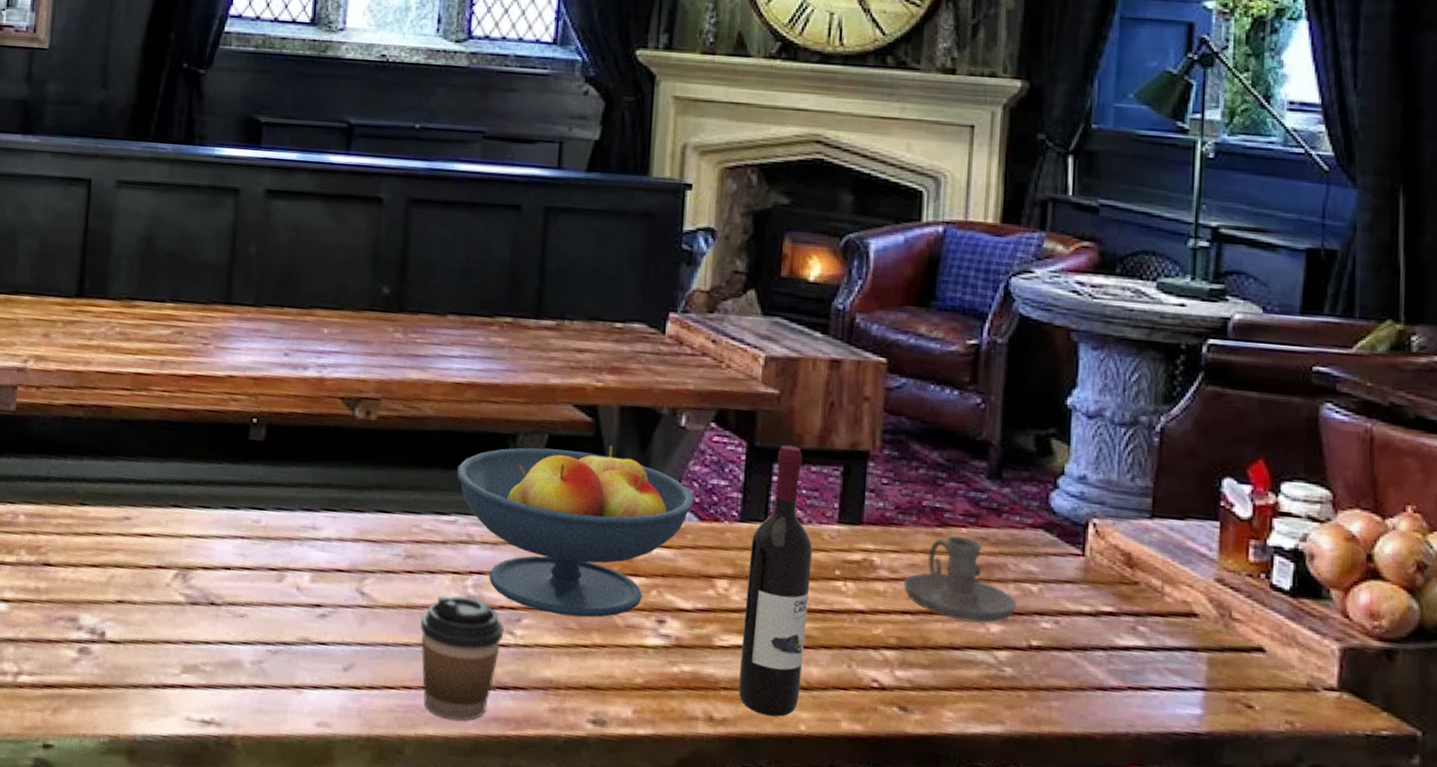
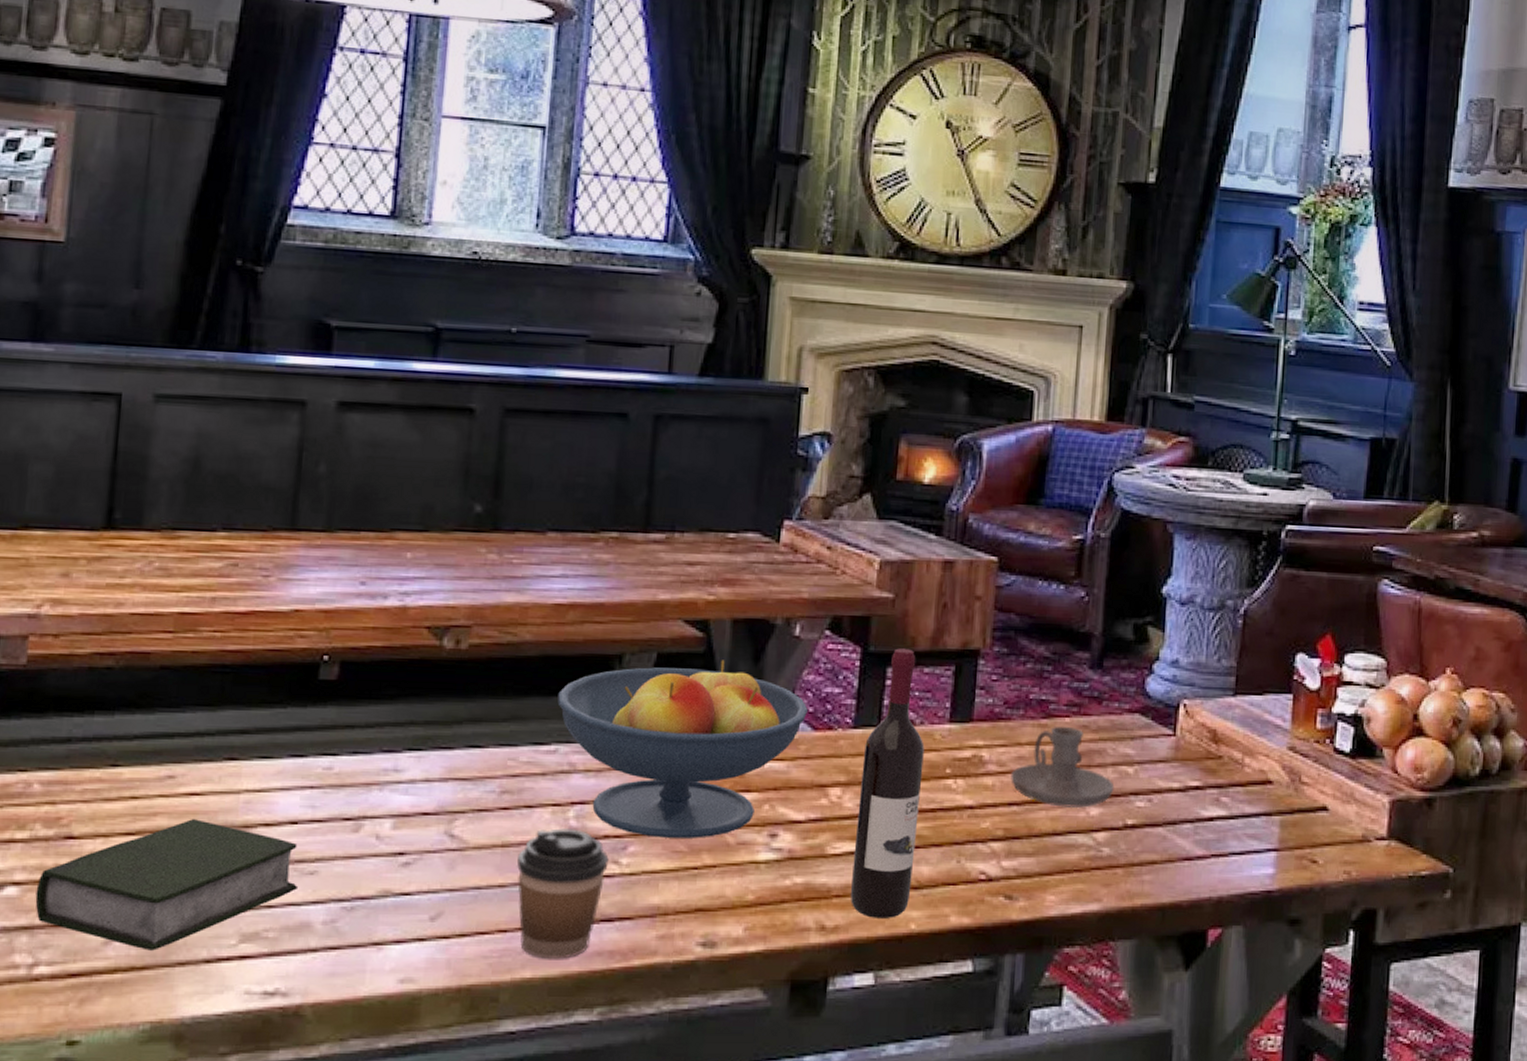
book: none [20,556,231,672] -> present [35,818,299,951]

